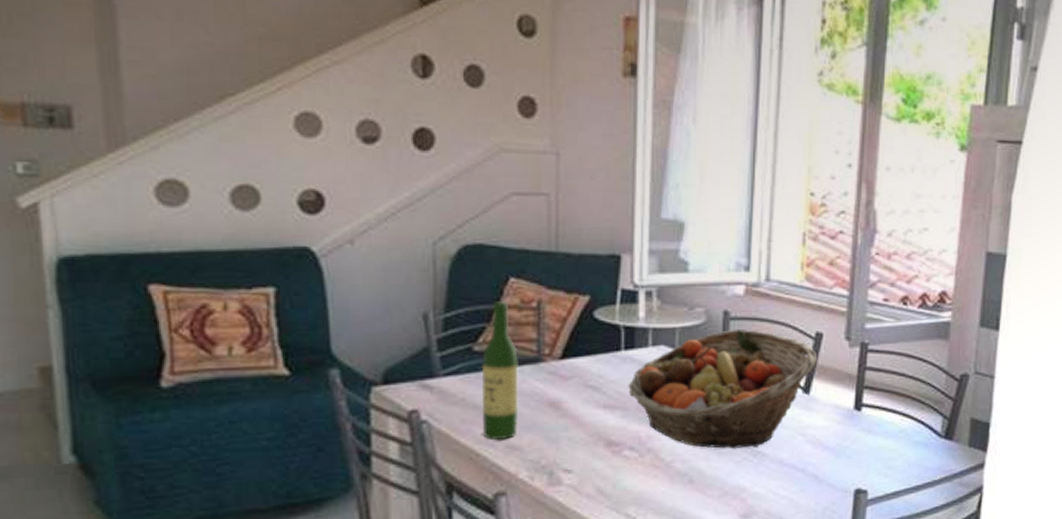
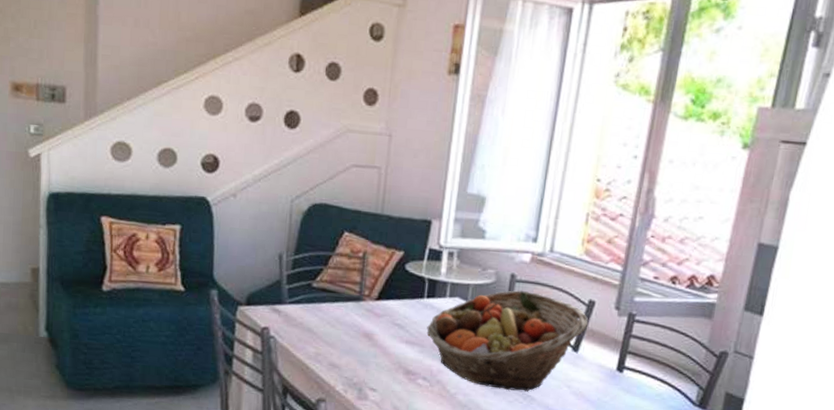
wine bottle: present [481,301,519,439] -> none [312,249,345,358]

